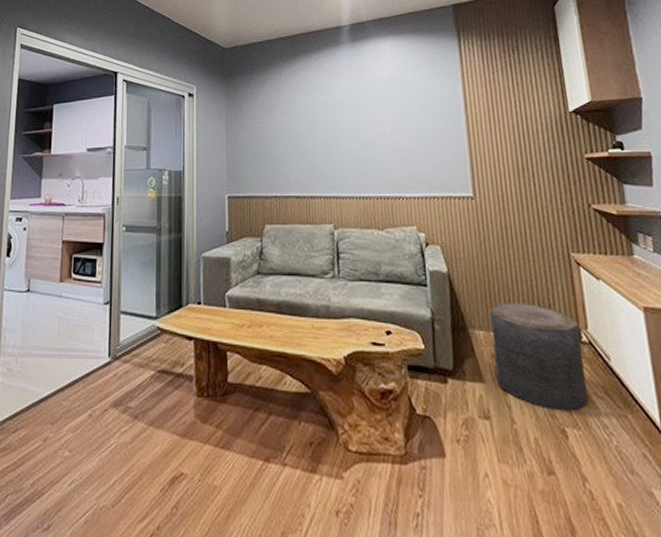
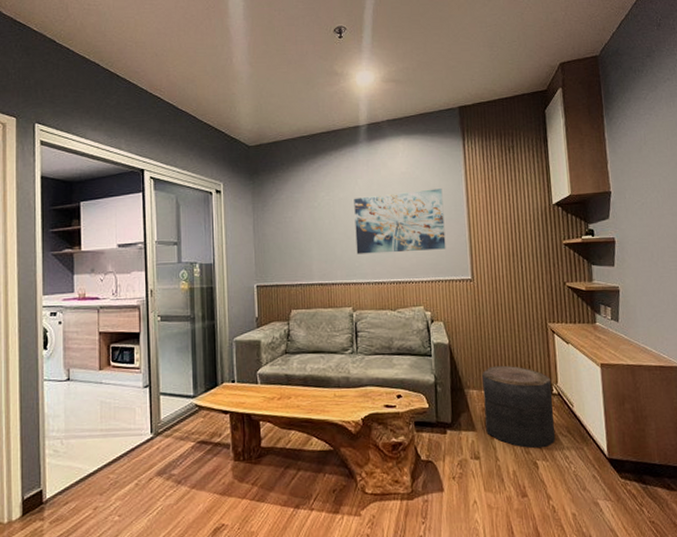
wall art: none [335,93,442,165] -> present [354,189,446,254]

